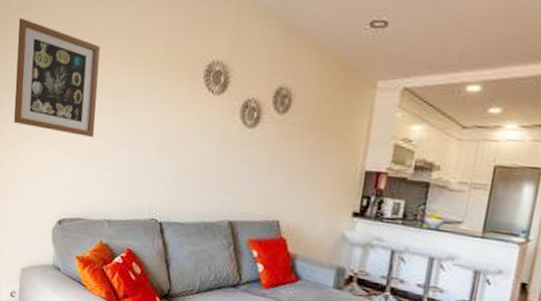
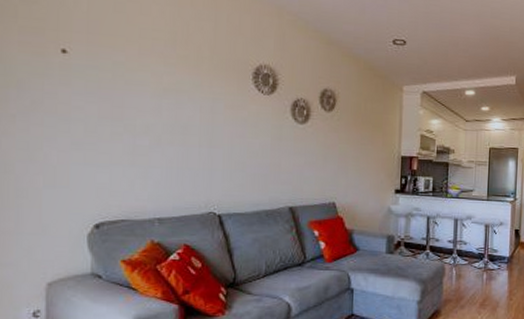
wall art: present [13,17,101,137] -> none [23,9,135,136]

